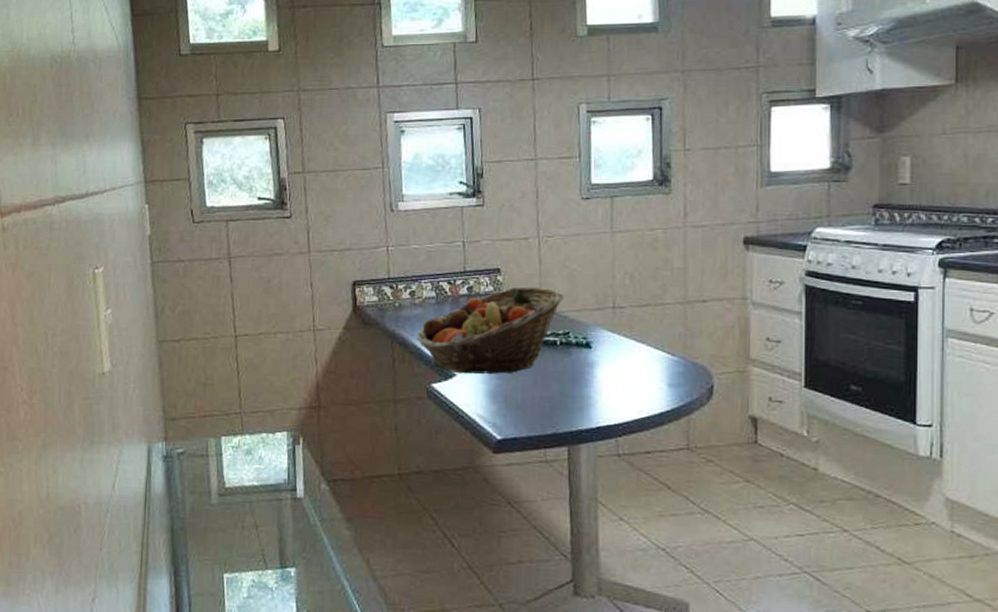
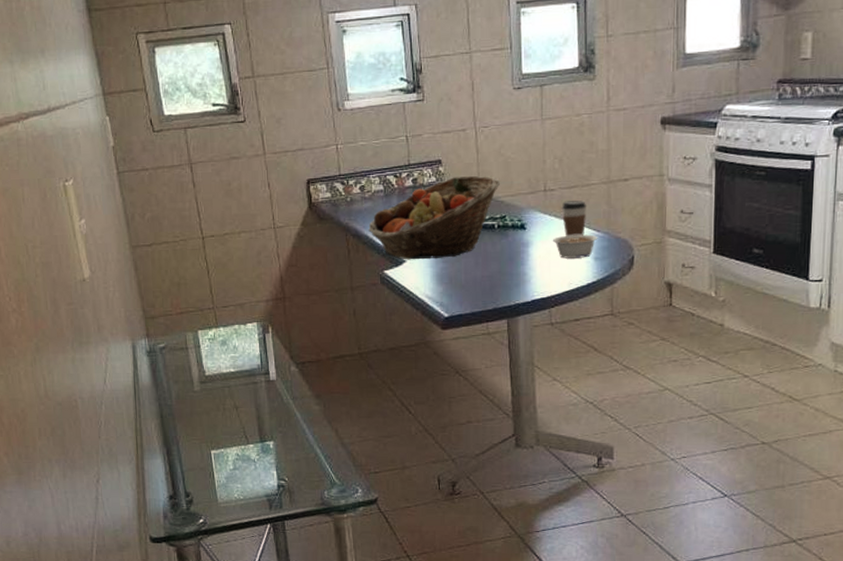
legume: none [620,357,673,384] -> present [552,234,598,259]
coffee cup: none [631,320,661,359] -> present [561,200,587,236]

